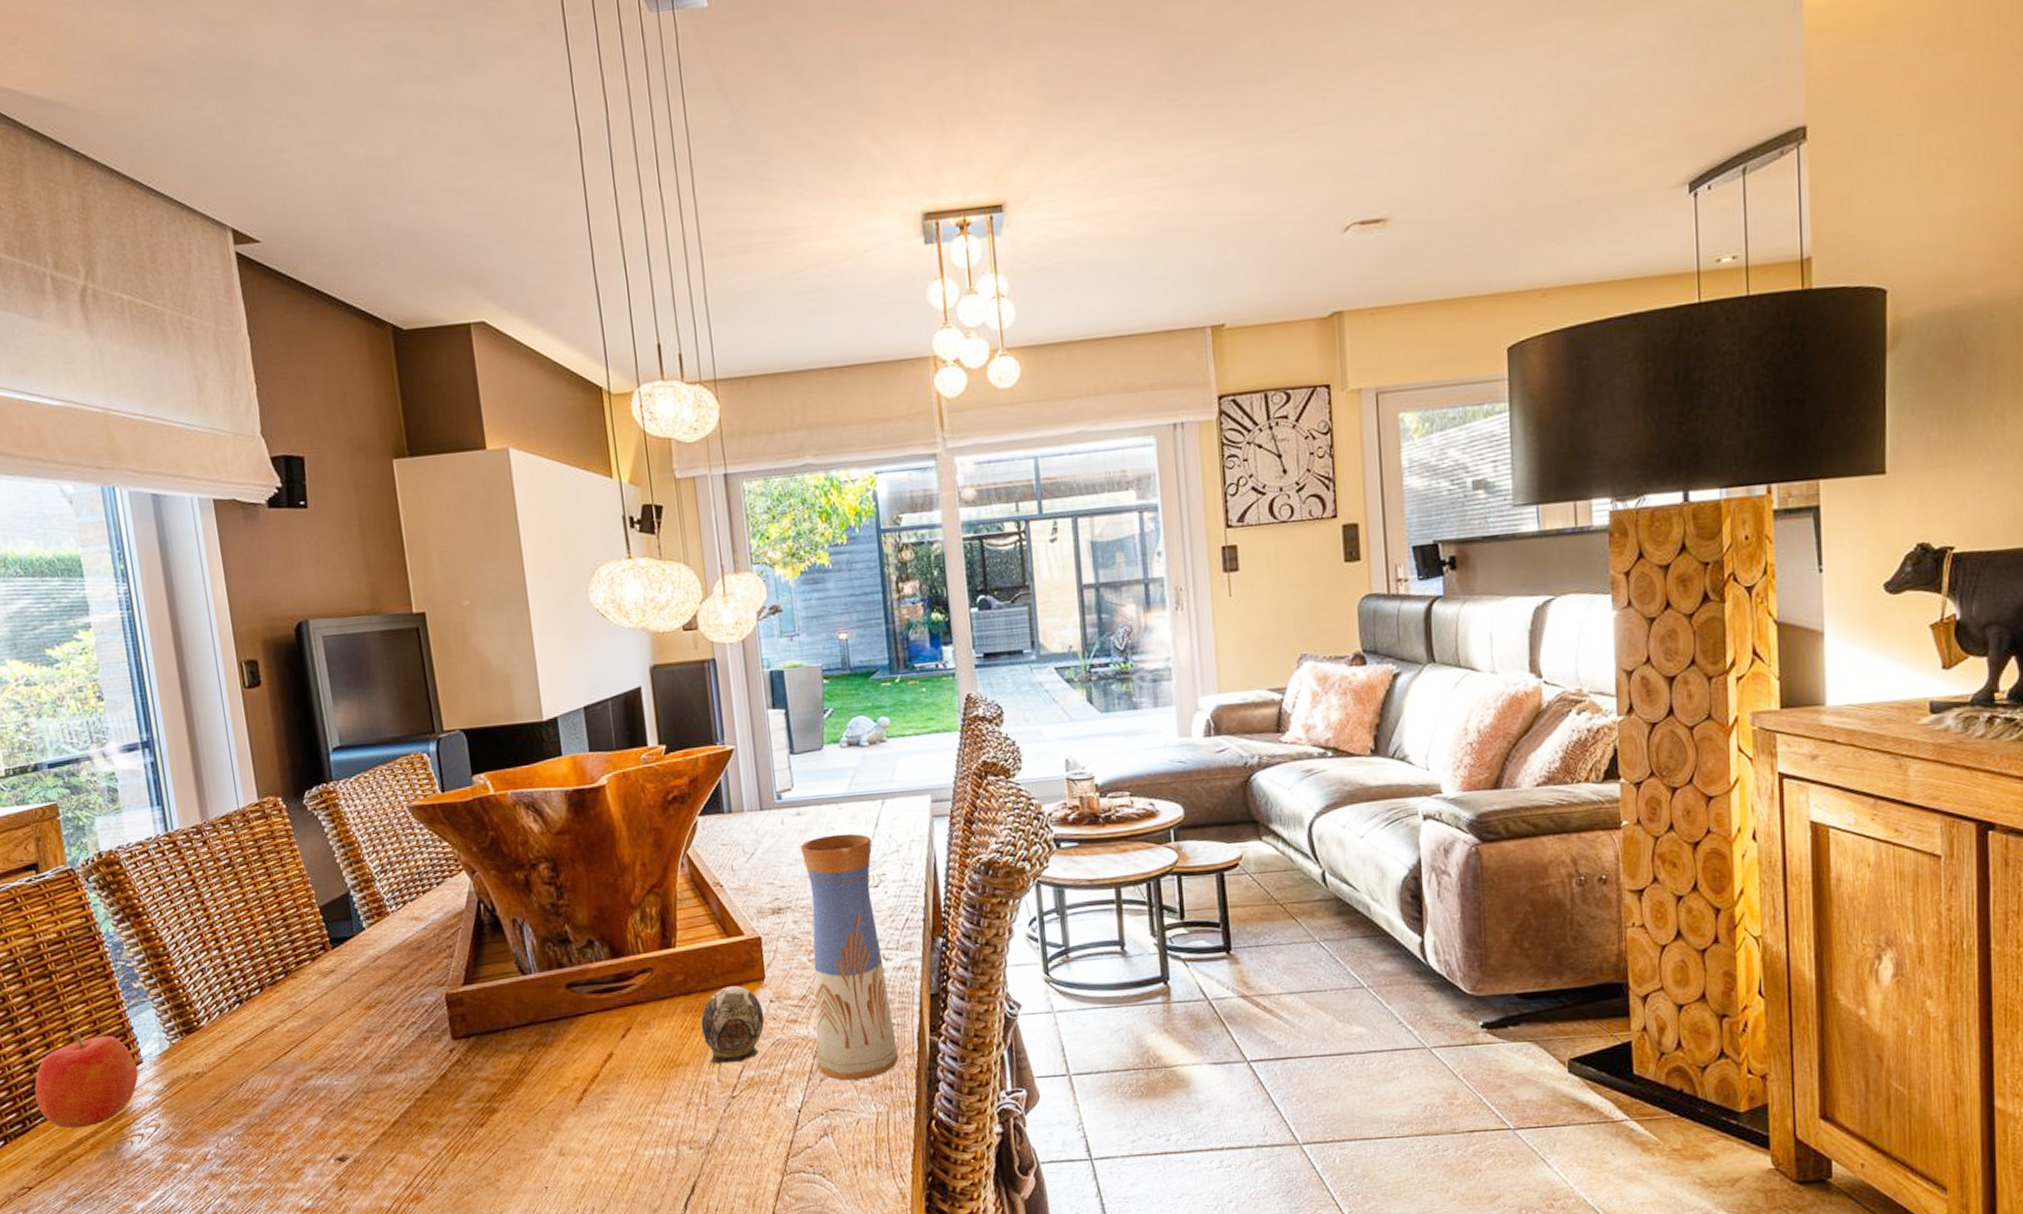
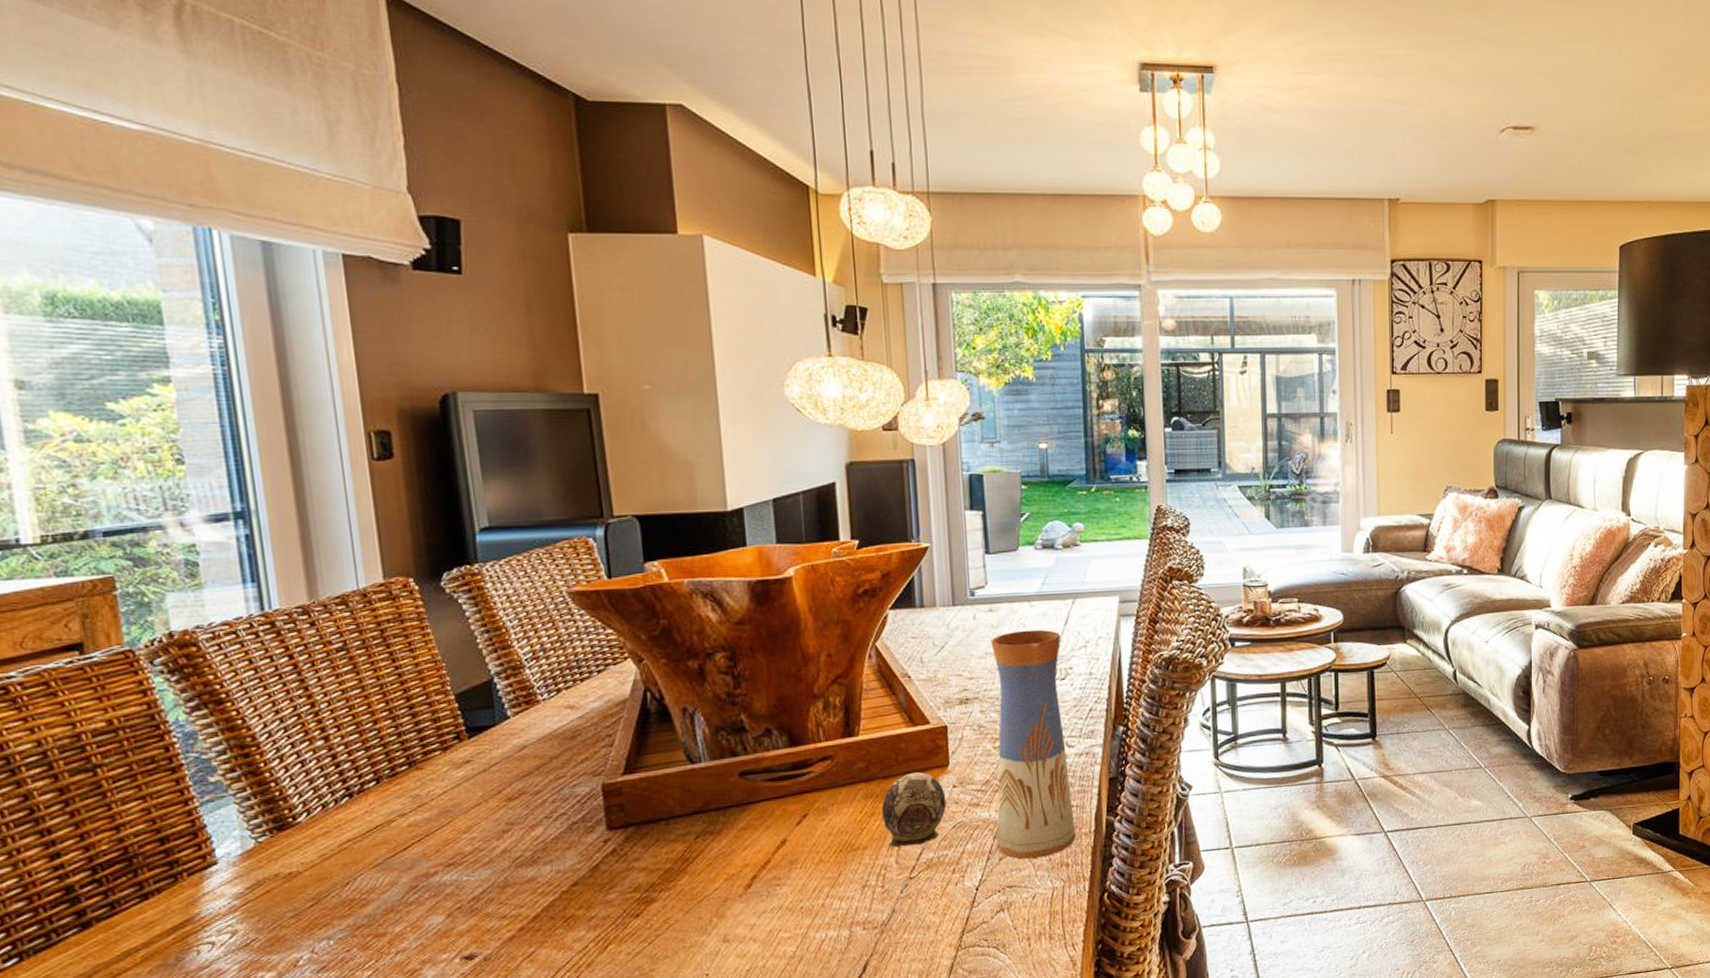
apple: present [34,1034,139,1129] -> none [65,834,211,940]

